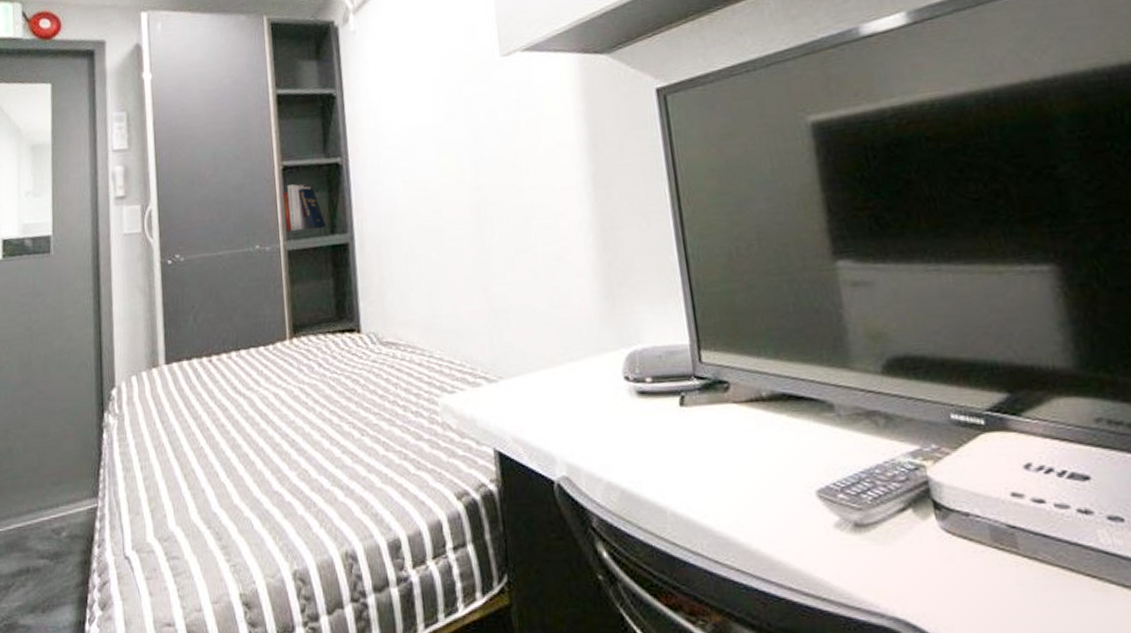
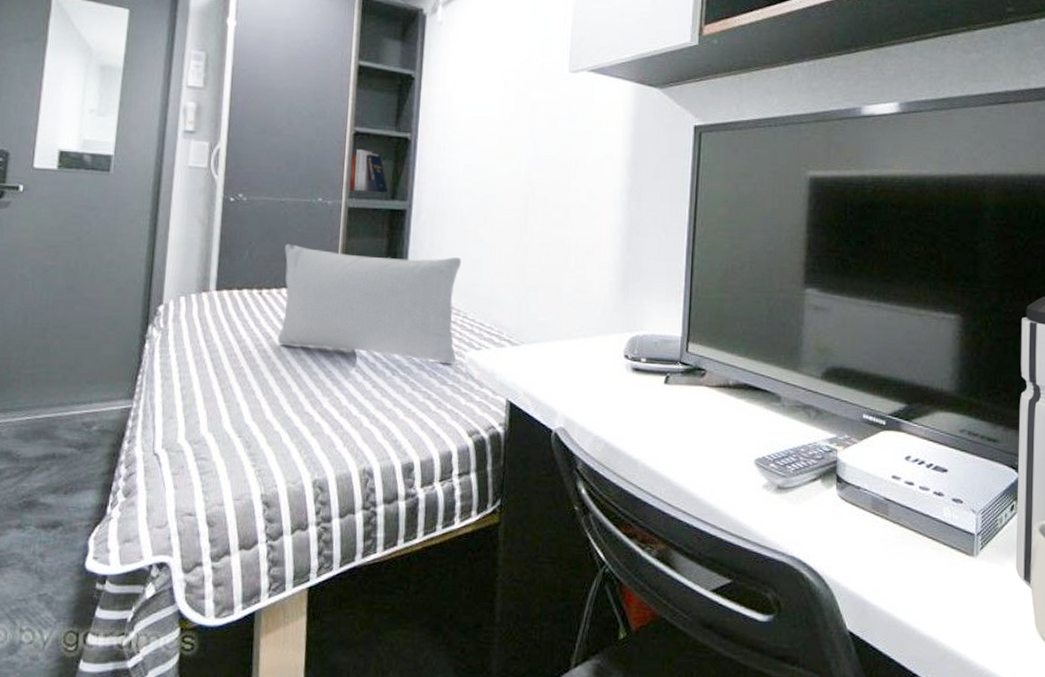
pillow: none [228,288,429,417] -> present [277,243,461,364]

